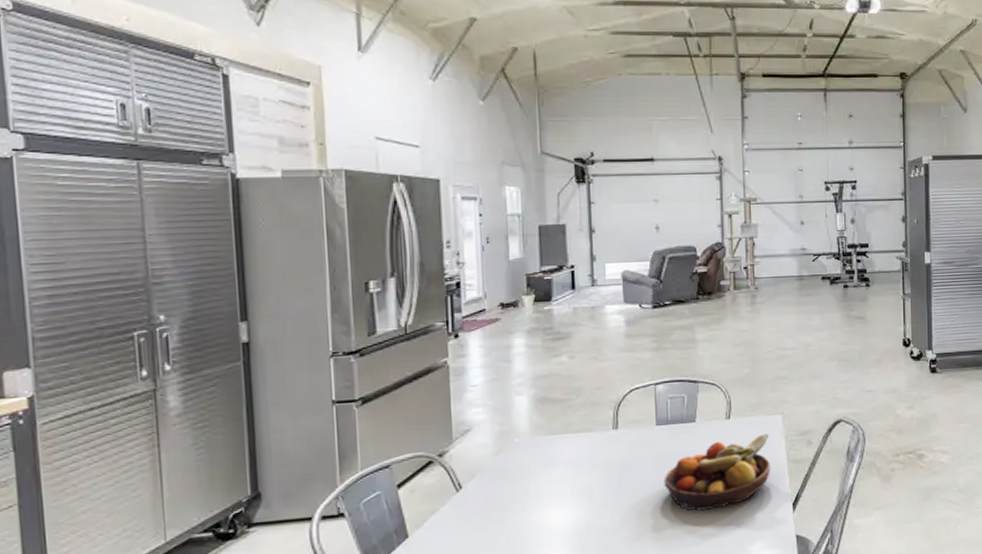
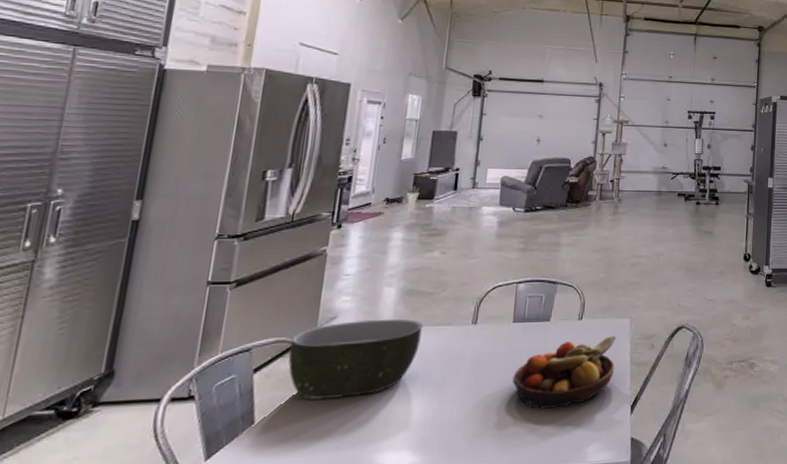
bowl: none [428,427,562,512] -> present [288,318,424,400]

